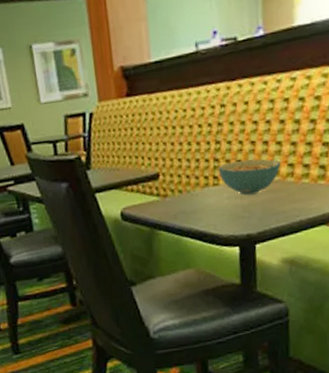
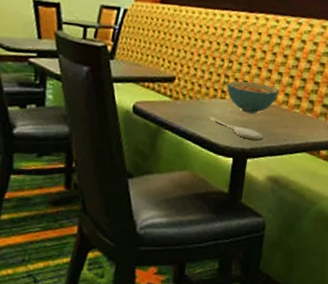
spoon: none [203,206,269,224] -> present [208,115,262,140]

